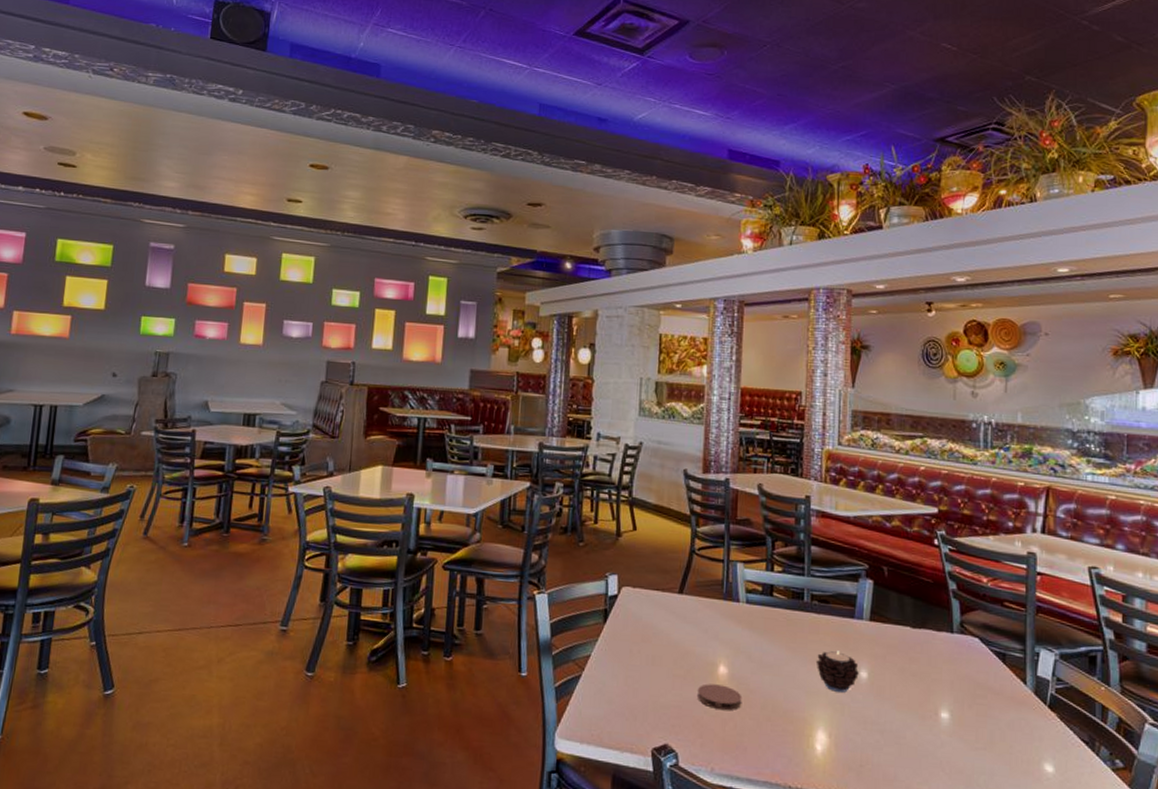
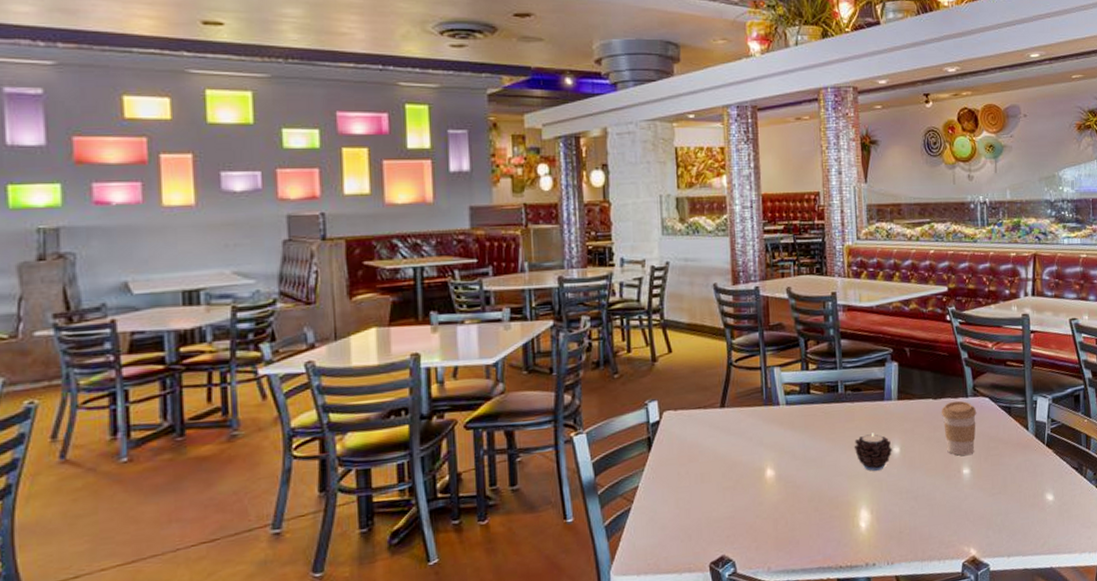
coaster: present [696,683,742,711] -> none [747,487,791,512]
coffee cup: none [919,634,963,698] -> present [941,400,977,456]

